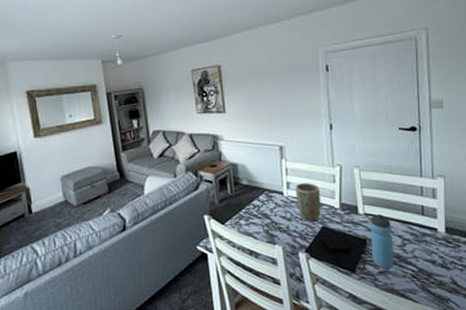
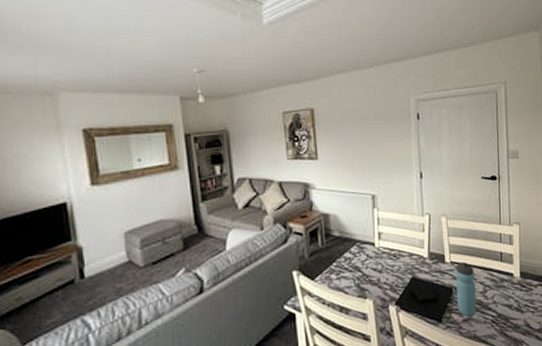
plant pot: present [296,183,321,222] -> none [387,232,411,273]

